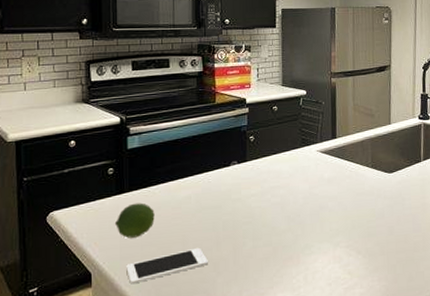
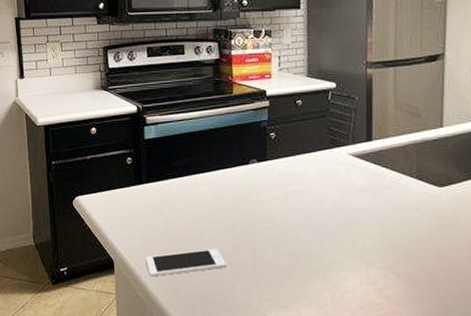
fruit: present [114,203,155,238] -> none [133,195,172,230]

